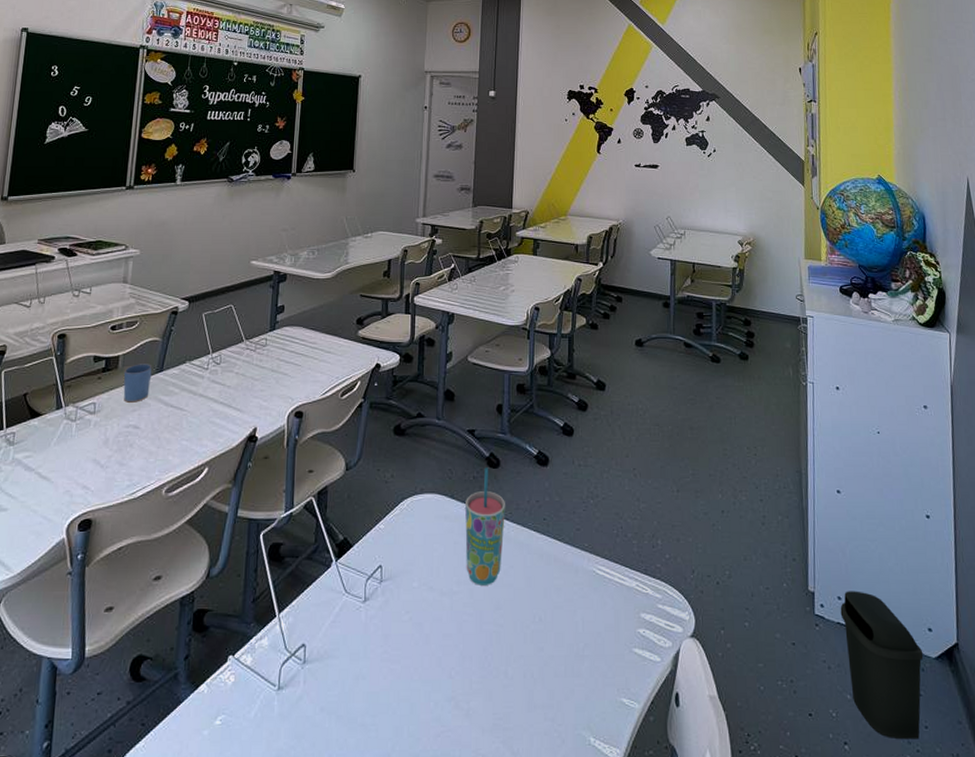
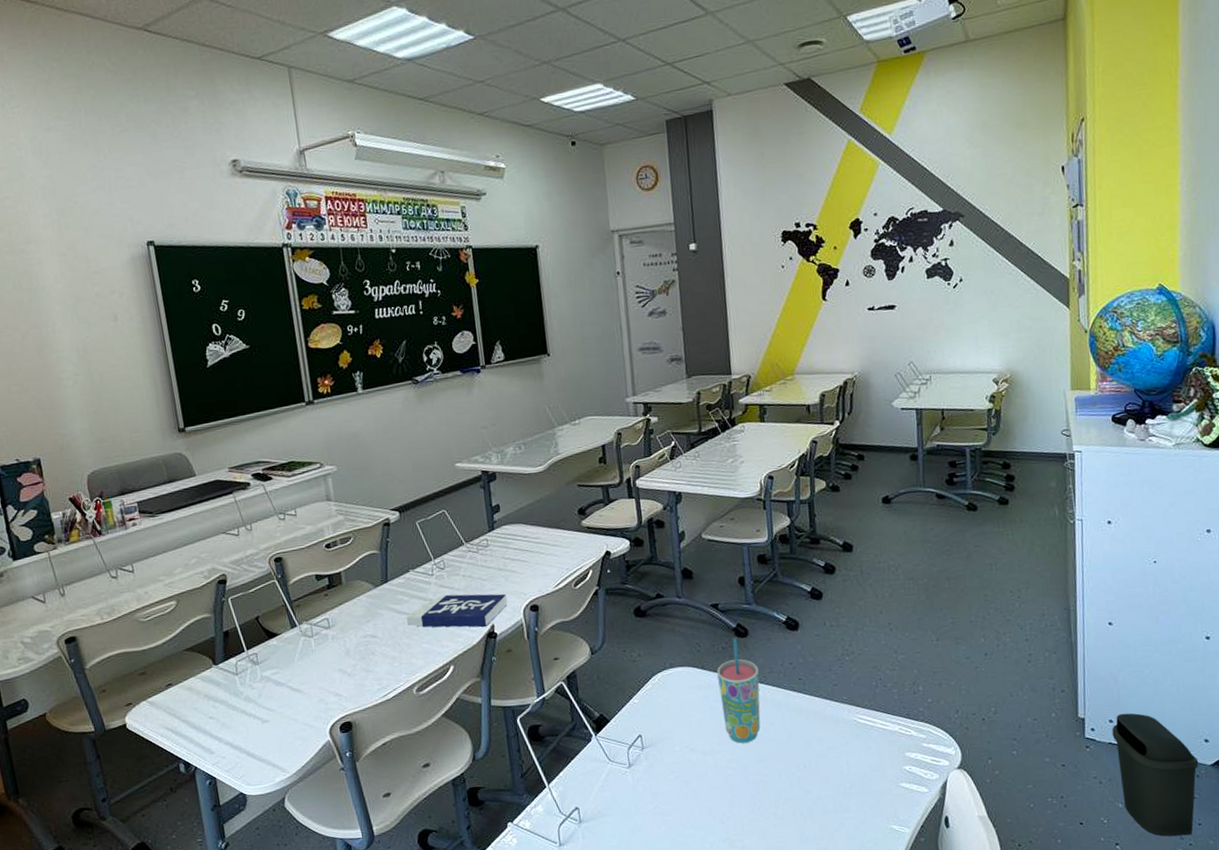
mug: present [123,364,153,403] -> none [348,576,379,615]
book: none [172,391,274,430] -> present [406,594,507,628]

